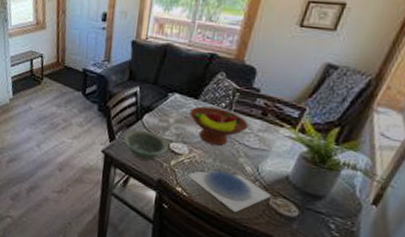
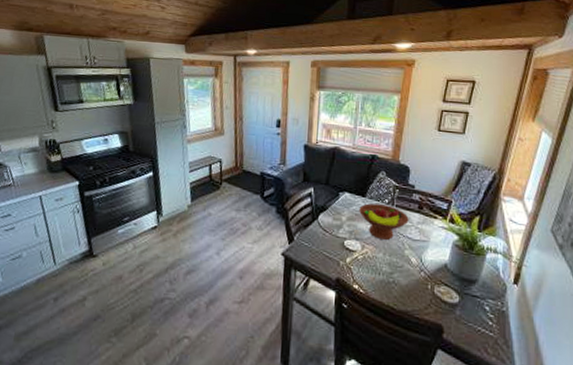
bowl: present [123,129,169,161] -> none [301,229,343,261]
plate: present [187,170,271,213] -> none [362,264,435,305]

